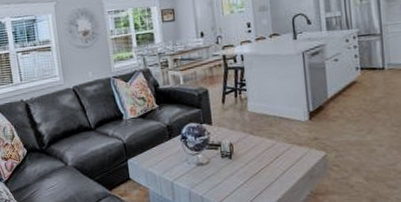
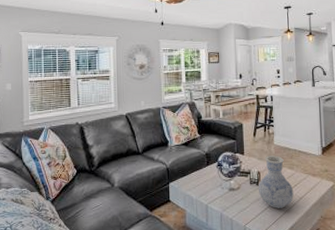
vase: none [231,124,276,184] -> present [258,155,294,209]

